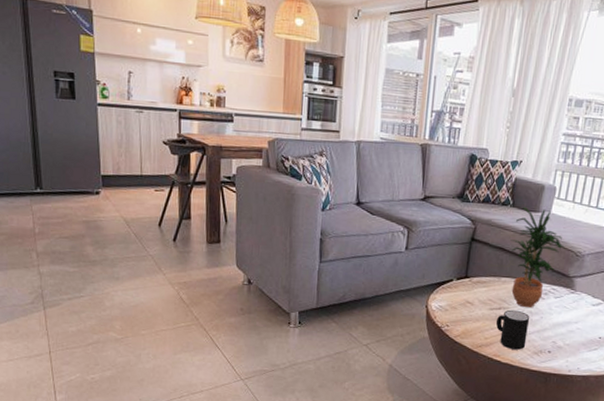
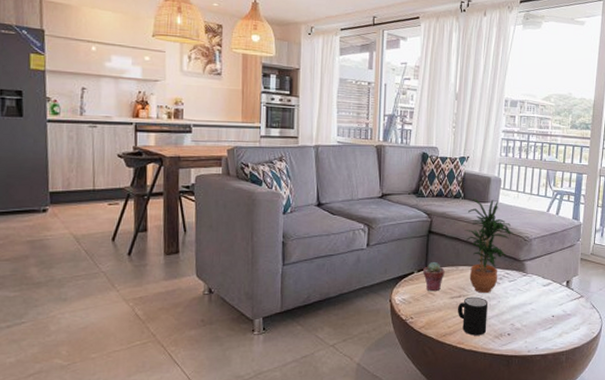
potted succulent: none [462,270,486,301] -> present [423,261,445,292]

